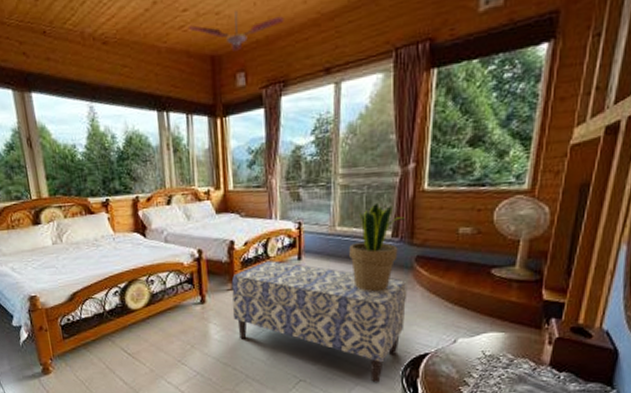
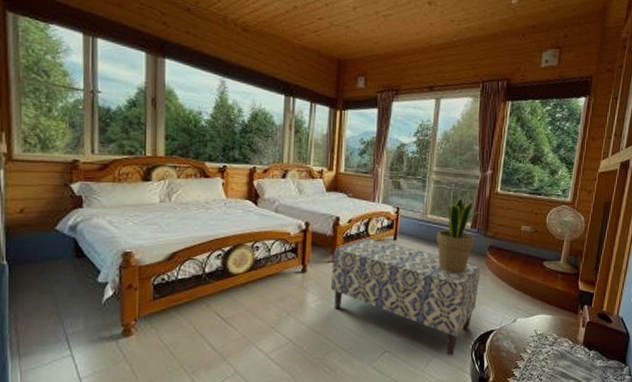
ceiling fan: present [189,11,284,52] -> none [322,28,401,60]

